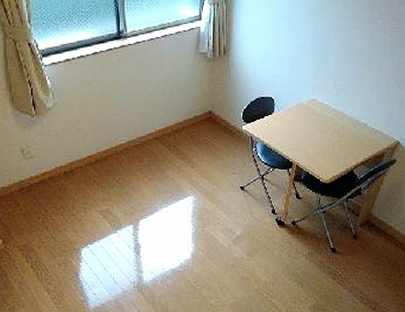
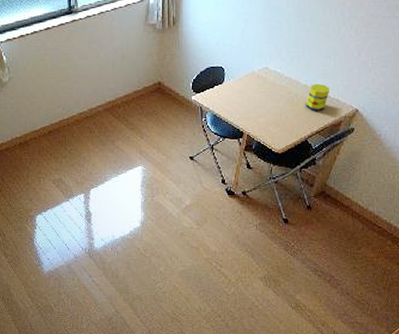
jar: none [351,116,374,143] -> present [306,83,331,111]

